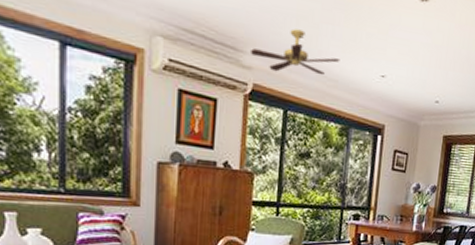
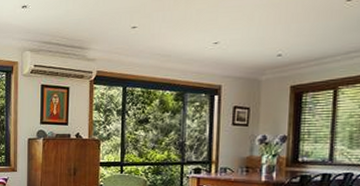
ceiling fan: present [249,29,340,76] -> none [93,22,172,59]

